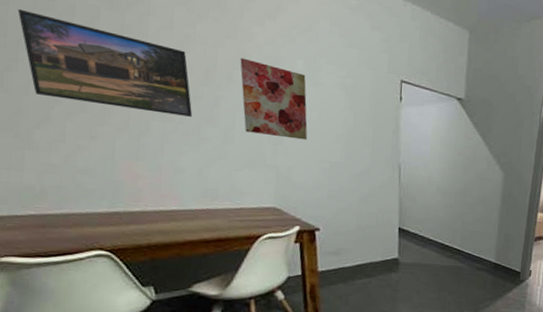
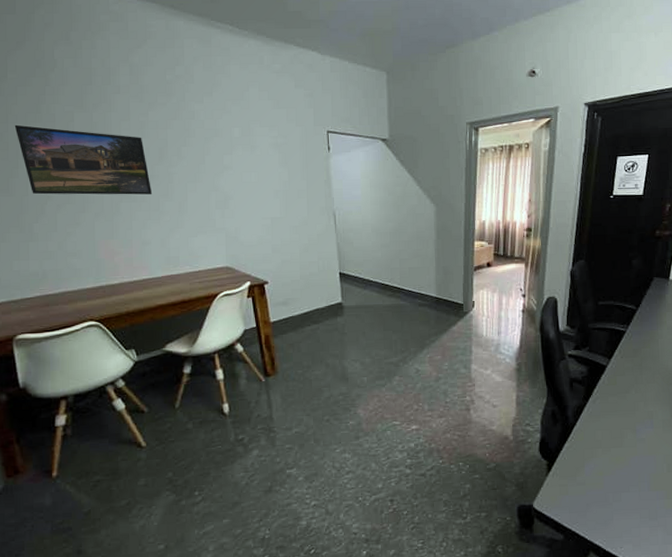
wall art: present [240,57,308,140] -> none [186,134,250,201]

